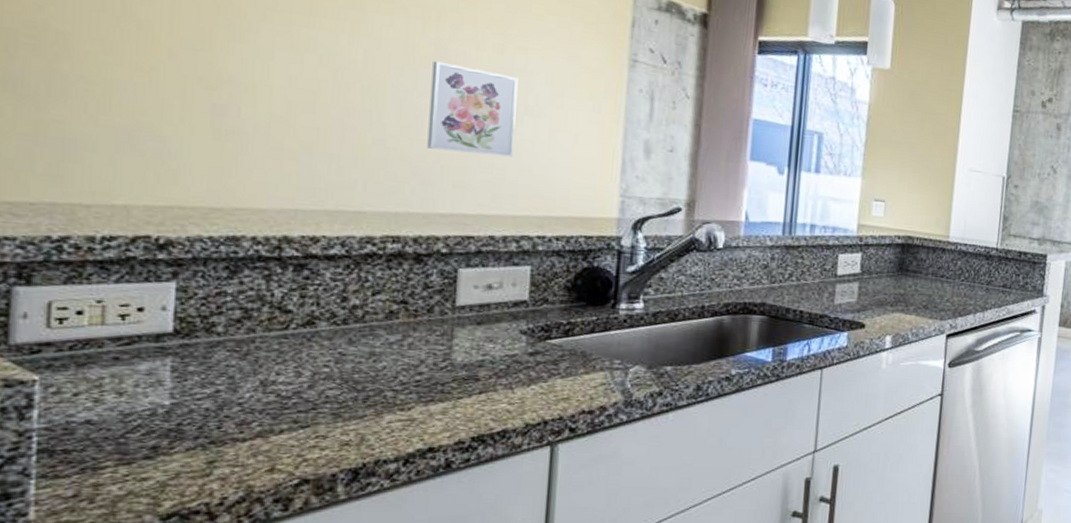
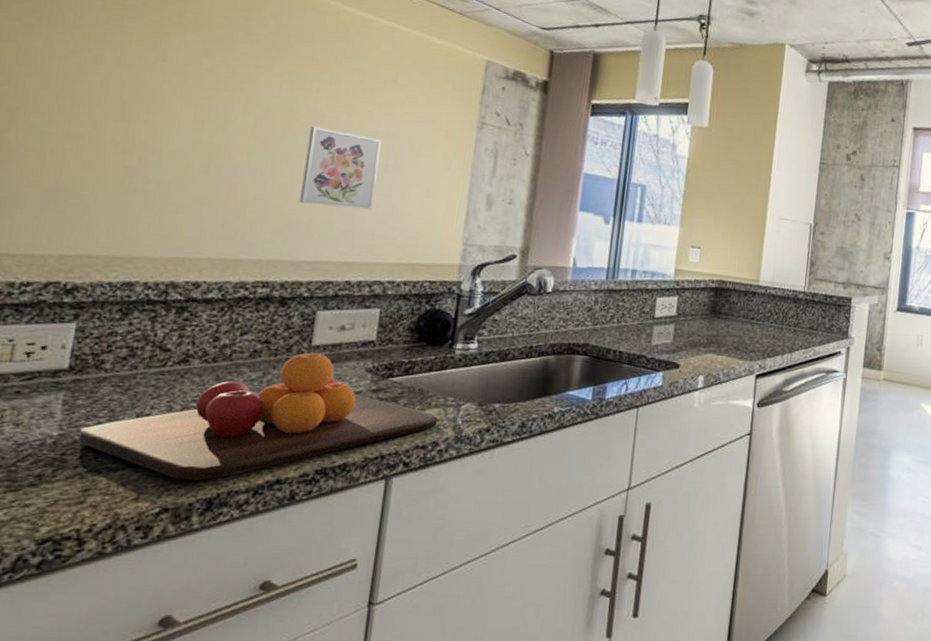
chopping board: none [195,313,605,450] -> present [78,353,438,481]

